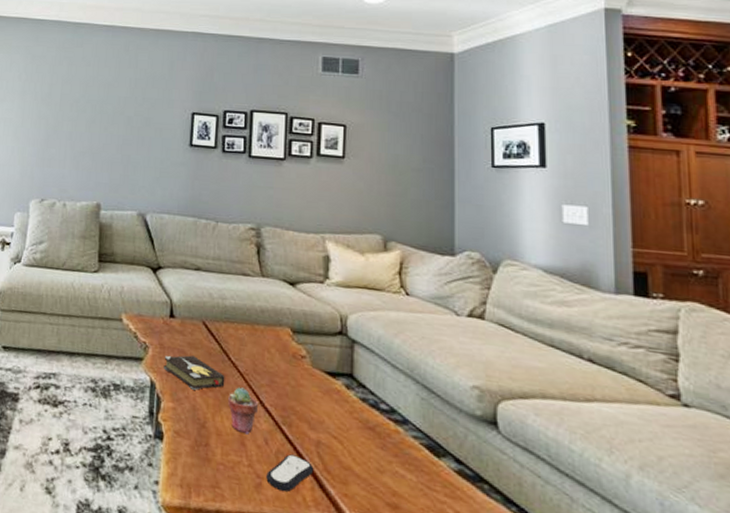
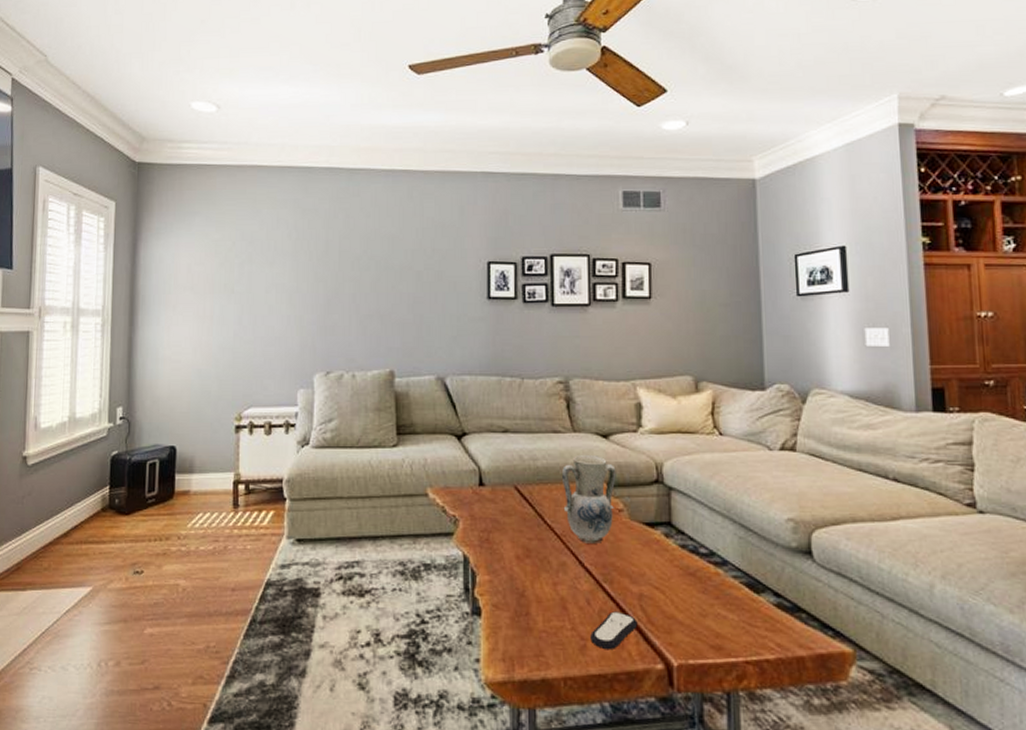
hardback book: present [163,355,225,391] -> none [476,523,542,559]
potted succulent: present [228,387,258,435] -> none [547,550,577,598]
vase: none [247,298,301,386] -> present [562,454,616,544]

